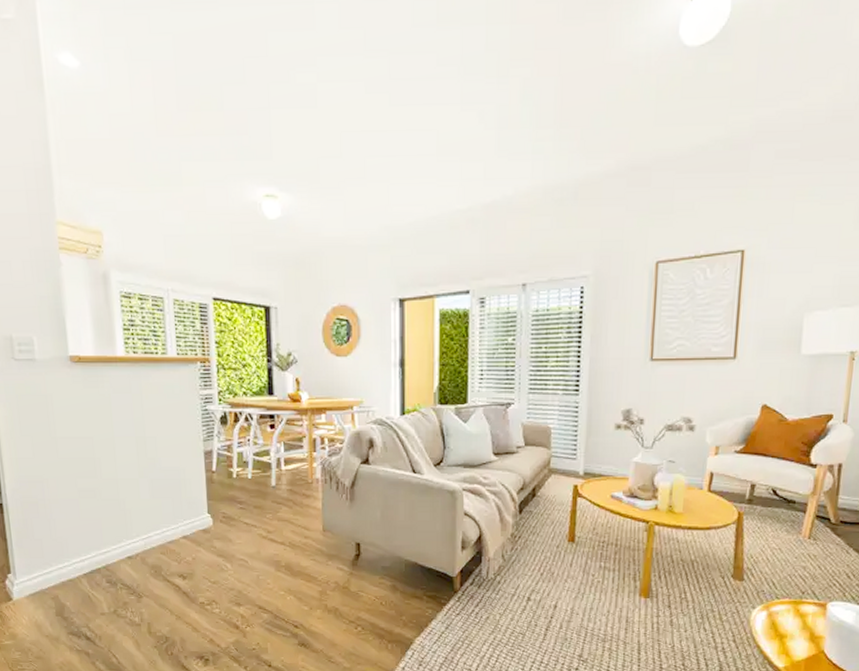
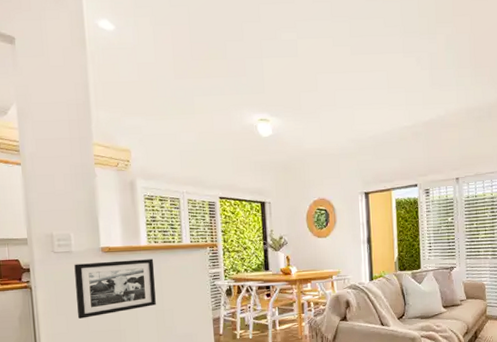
picture frame: none [38,373,136,442] -> present [74,259,156,319]

